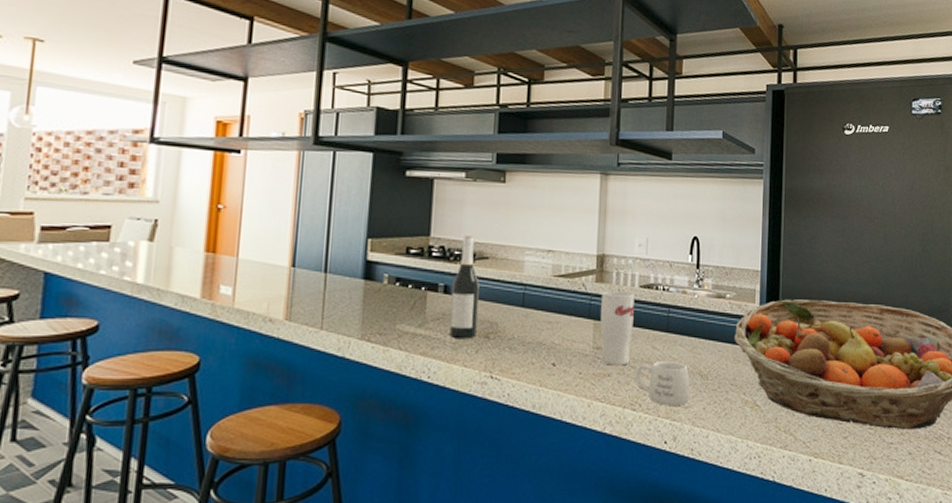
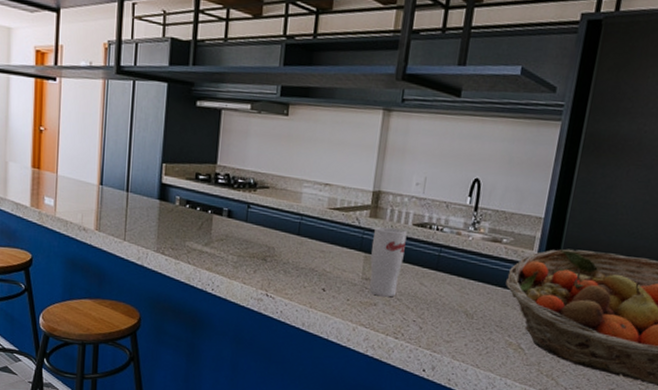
wine bottle: present [449,236,480,340] -> none [231,165,260,260]
mug: present [635,360,690,405] -> none [400,296,455,340]

